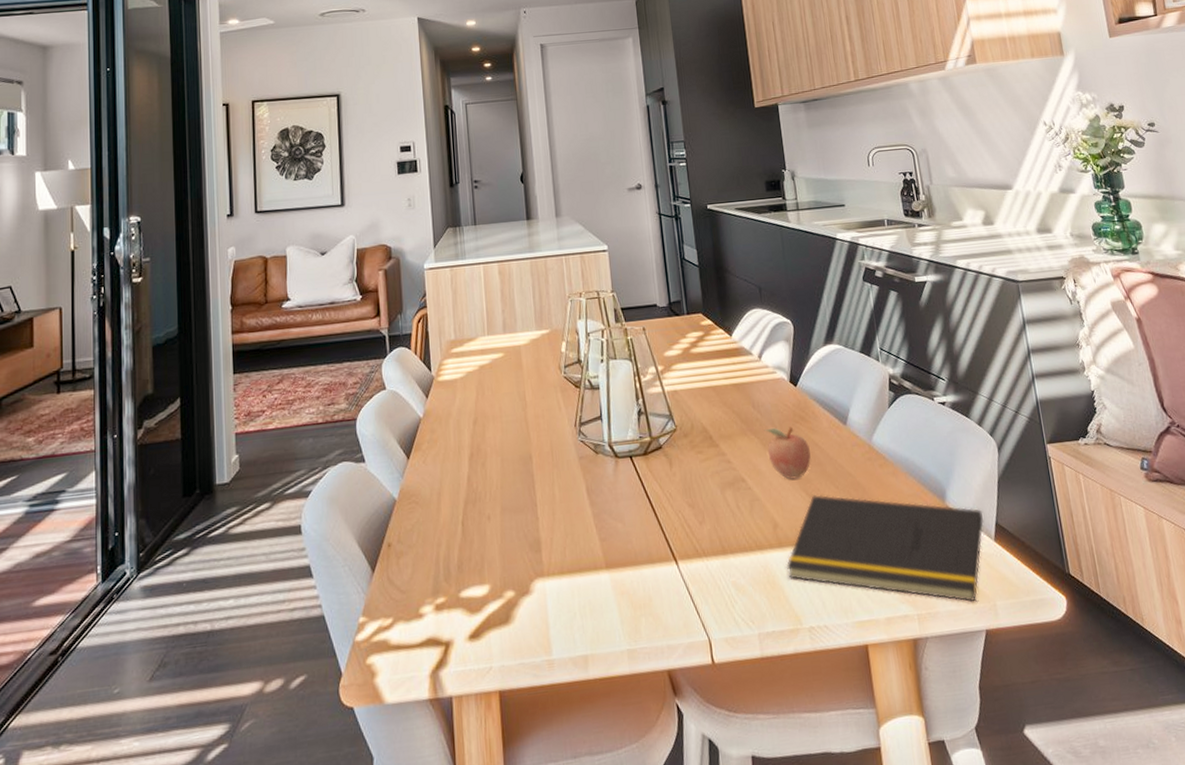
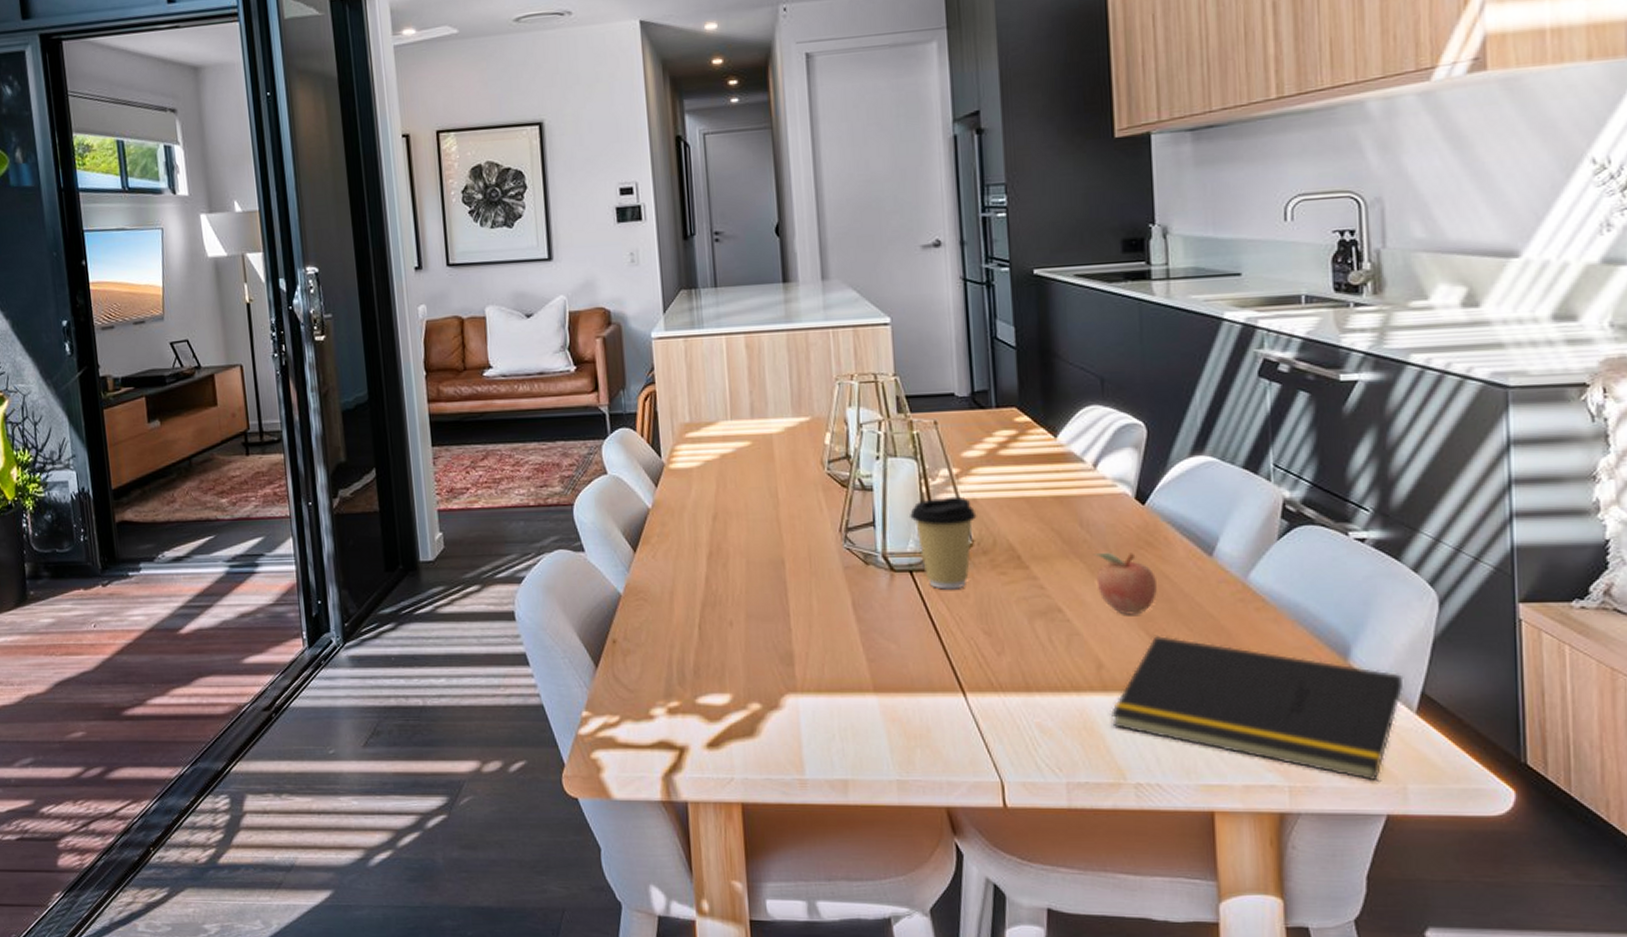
coffee cup: none [628,389,678,471] -> present [910,496,977,590]

